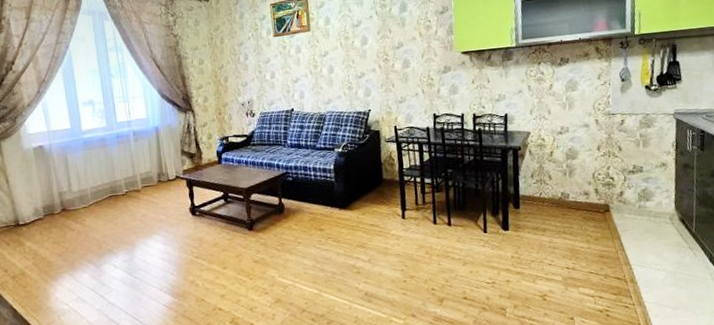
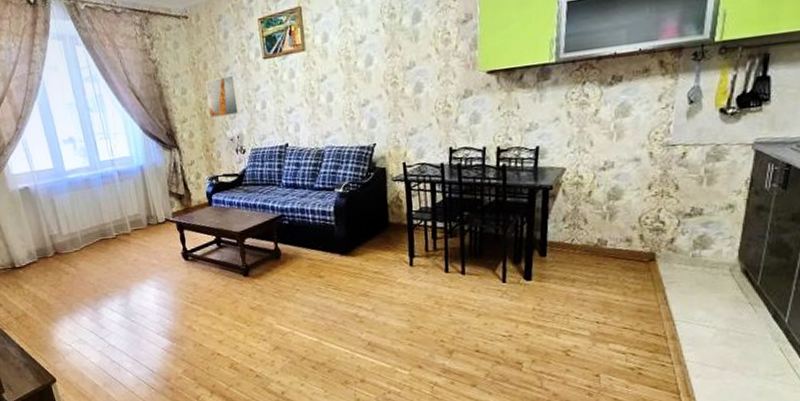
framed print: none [220,49,251,86] -> present [204,74,240,119]

